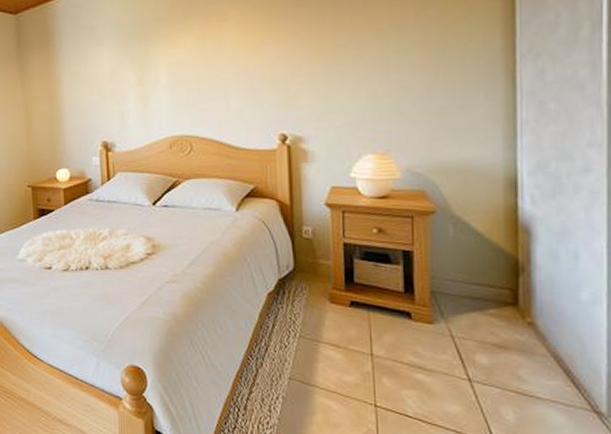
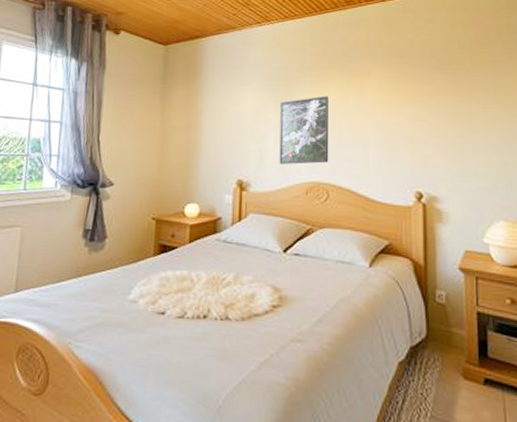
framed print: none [136,46,190,122] -> present [279,96,329,164]

